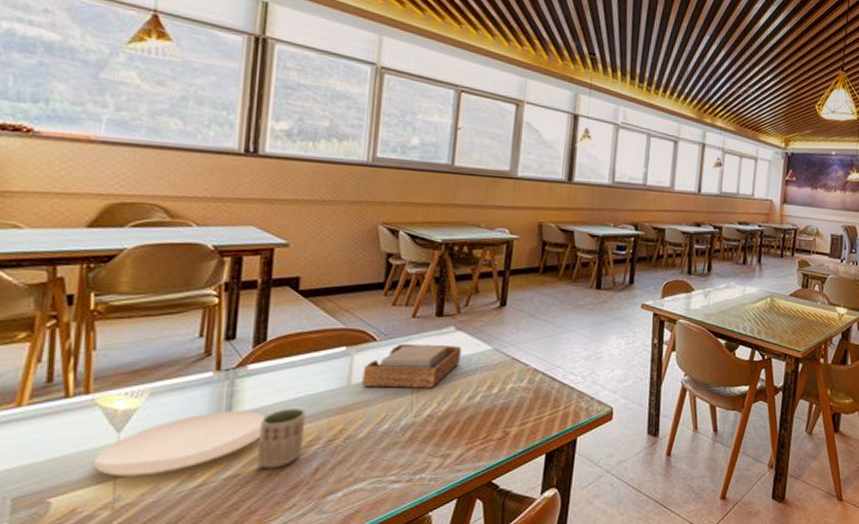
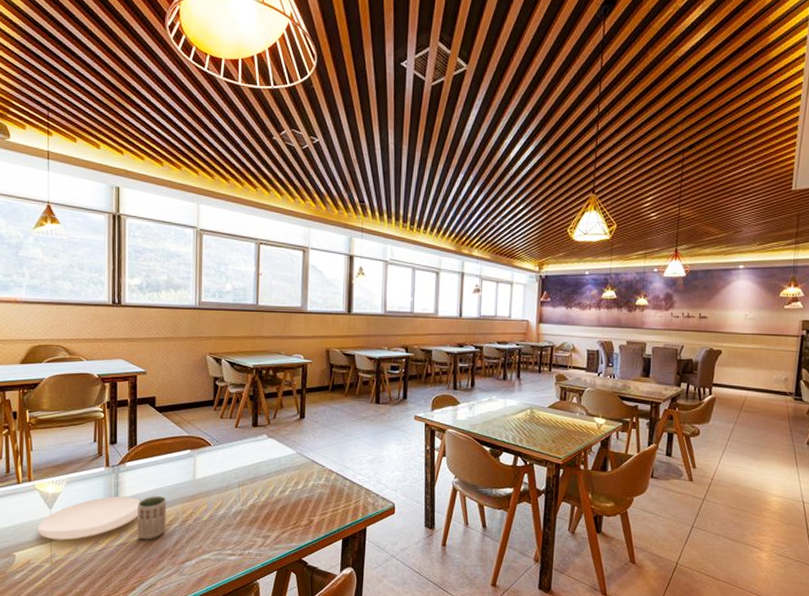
napkin holder: present [362,343,462,388] -> none [203,448,273,483]

